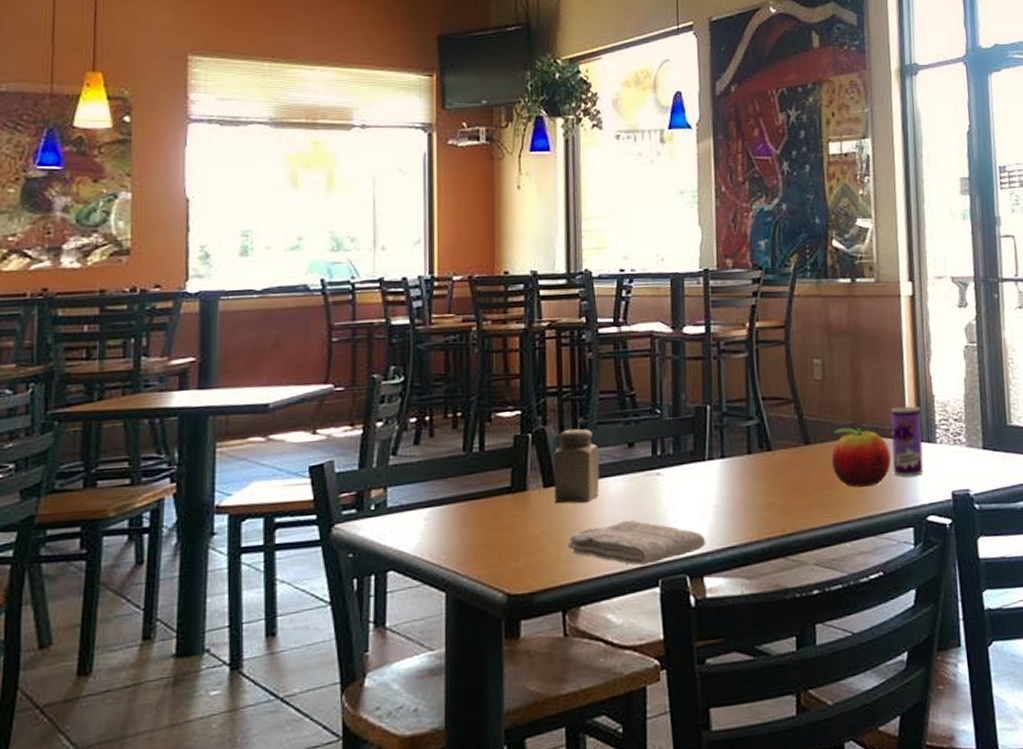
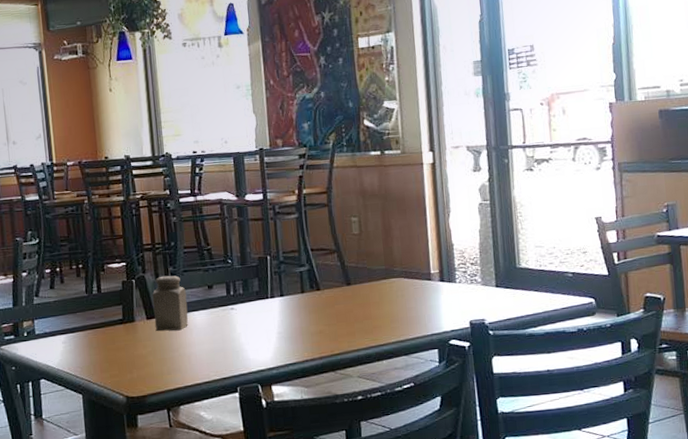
washcloth: present [567,519,706,566] -> none [167,343,272,377]
fruit: present [831,427,891,488] -> none [369,271,418,318]
beverage can: present [890,406,924,477] -> none [417,253,446,309]

